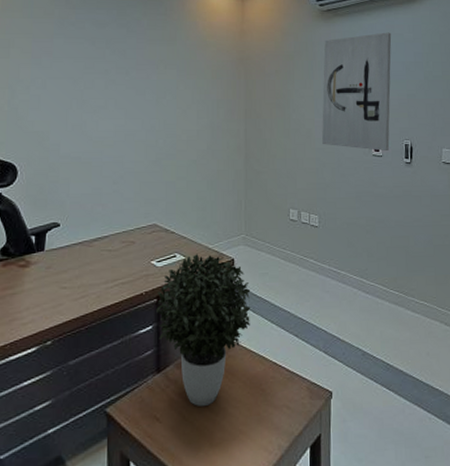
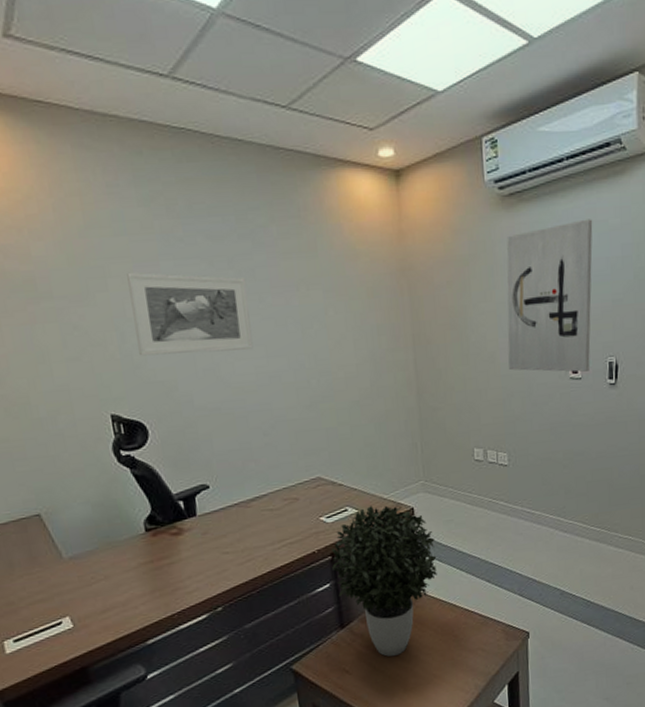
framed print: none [24,45,118,112] -> present [127,272,254,356]

